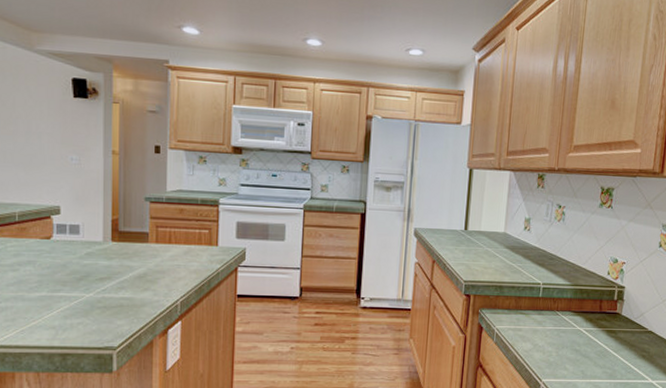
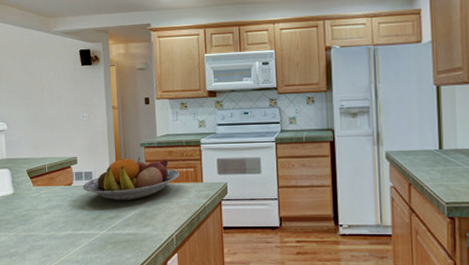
fruit bowl: none [65,212,191,261] -> present [82,157,179,201]

